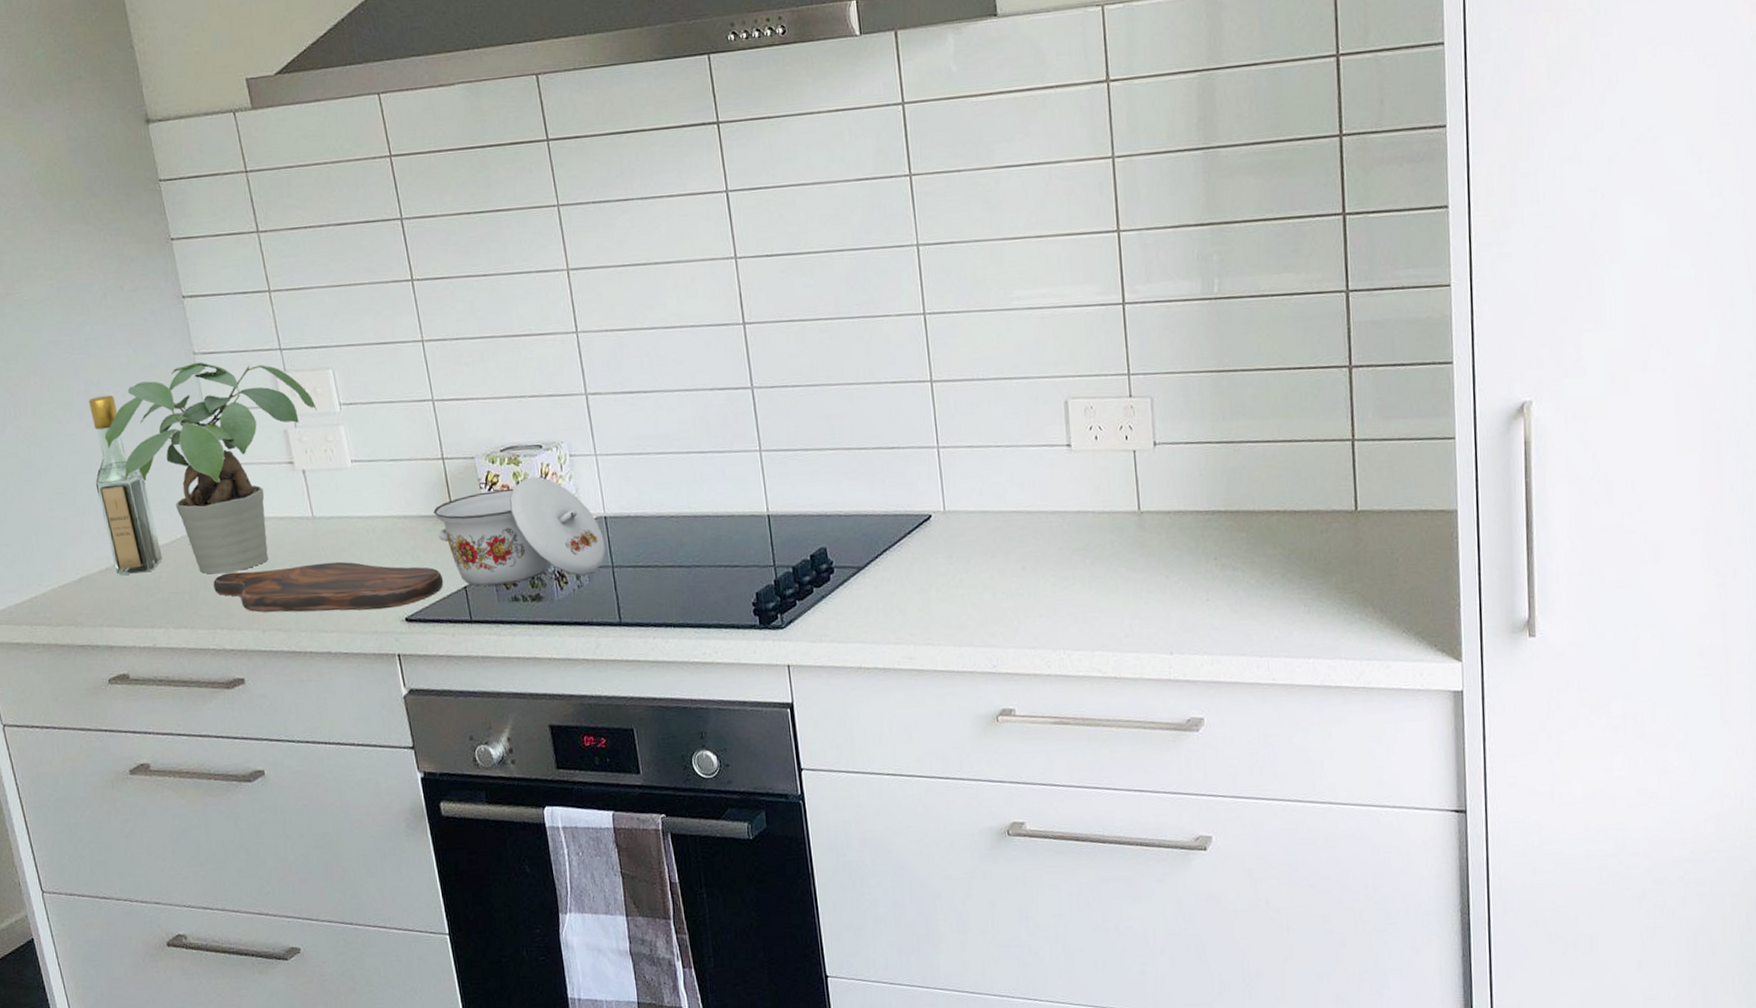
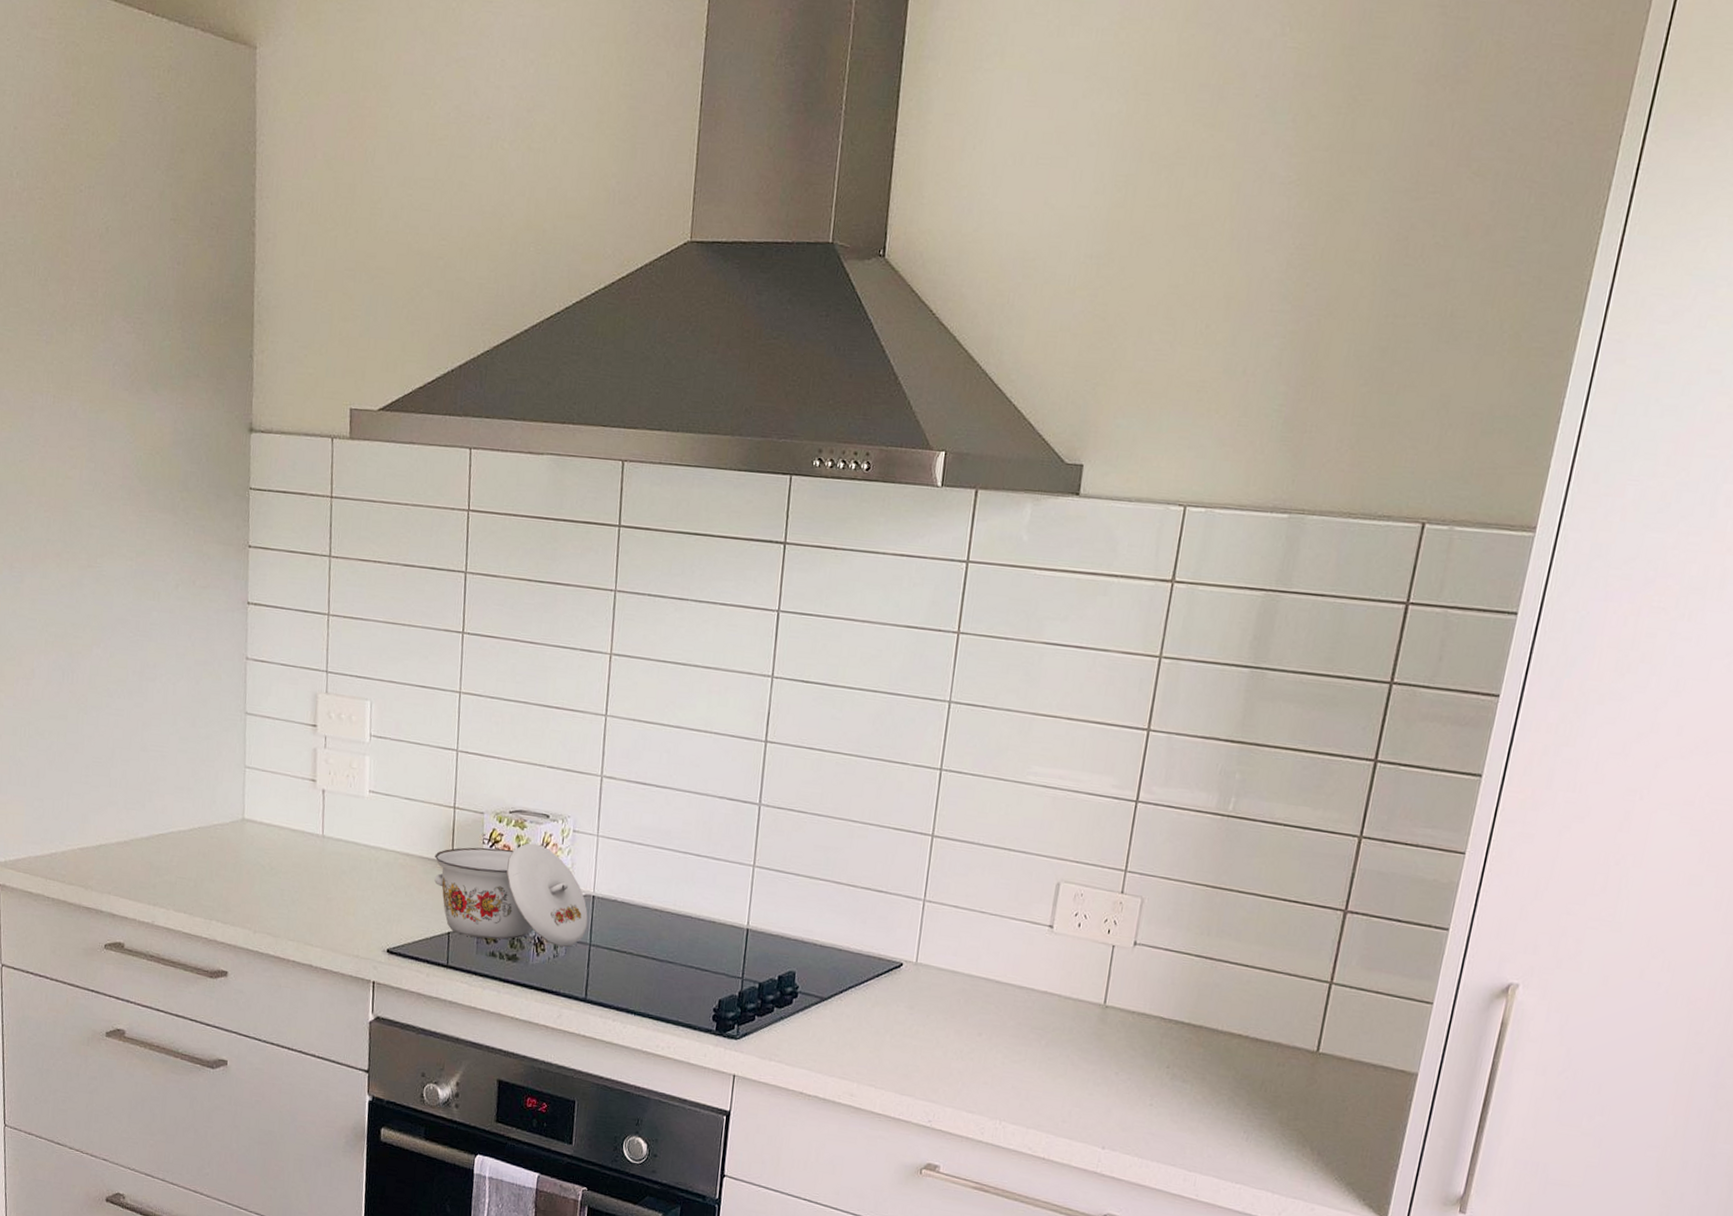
bottle: present [89,394,163,575] -> none [131,679,178,854]
potted plant: present [104,362,317,574] -> none [148,667,348,871]
cutting board: present [213,561,444,613] -> none [218,870,430,938]

